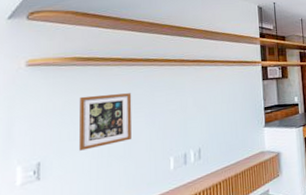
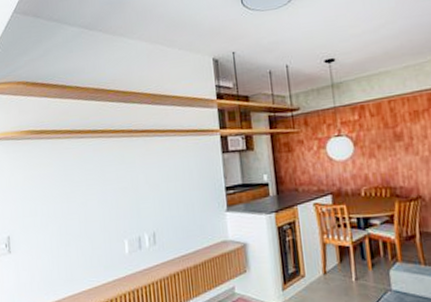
picture frame: present [78,93,132,151] -> none [36,168,86,227]

